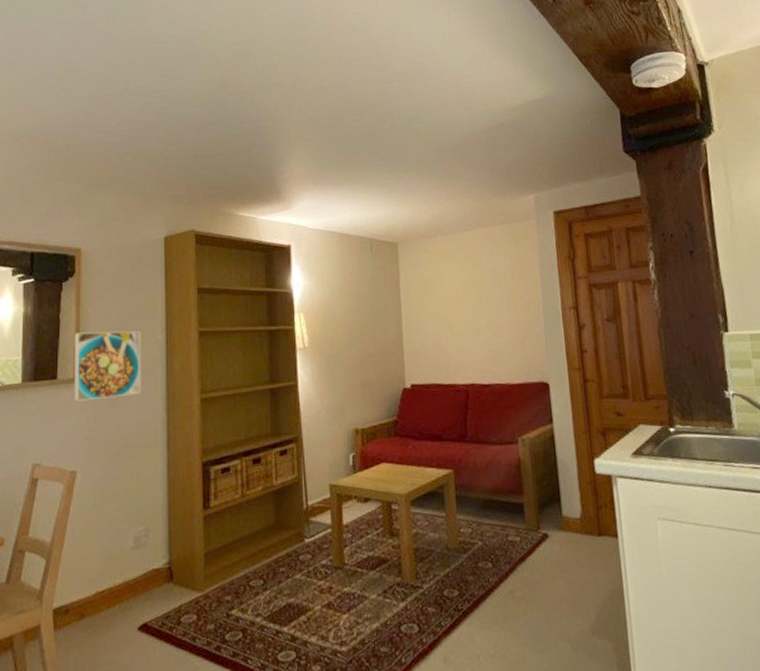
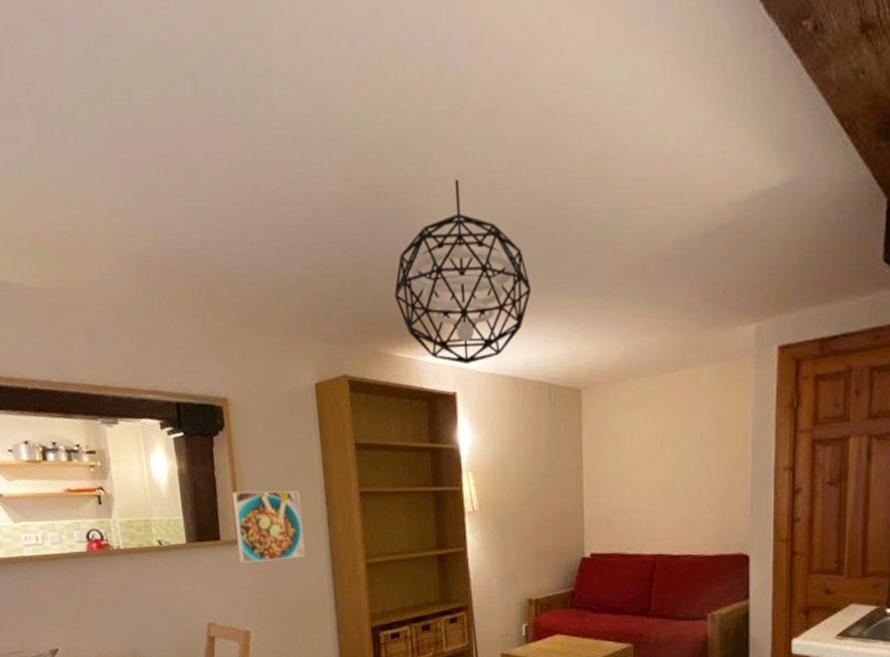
pendant light: none [240,85,355,222] -> present [394,180,532,364]

